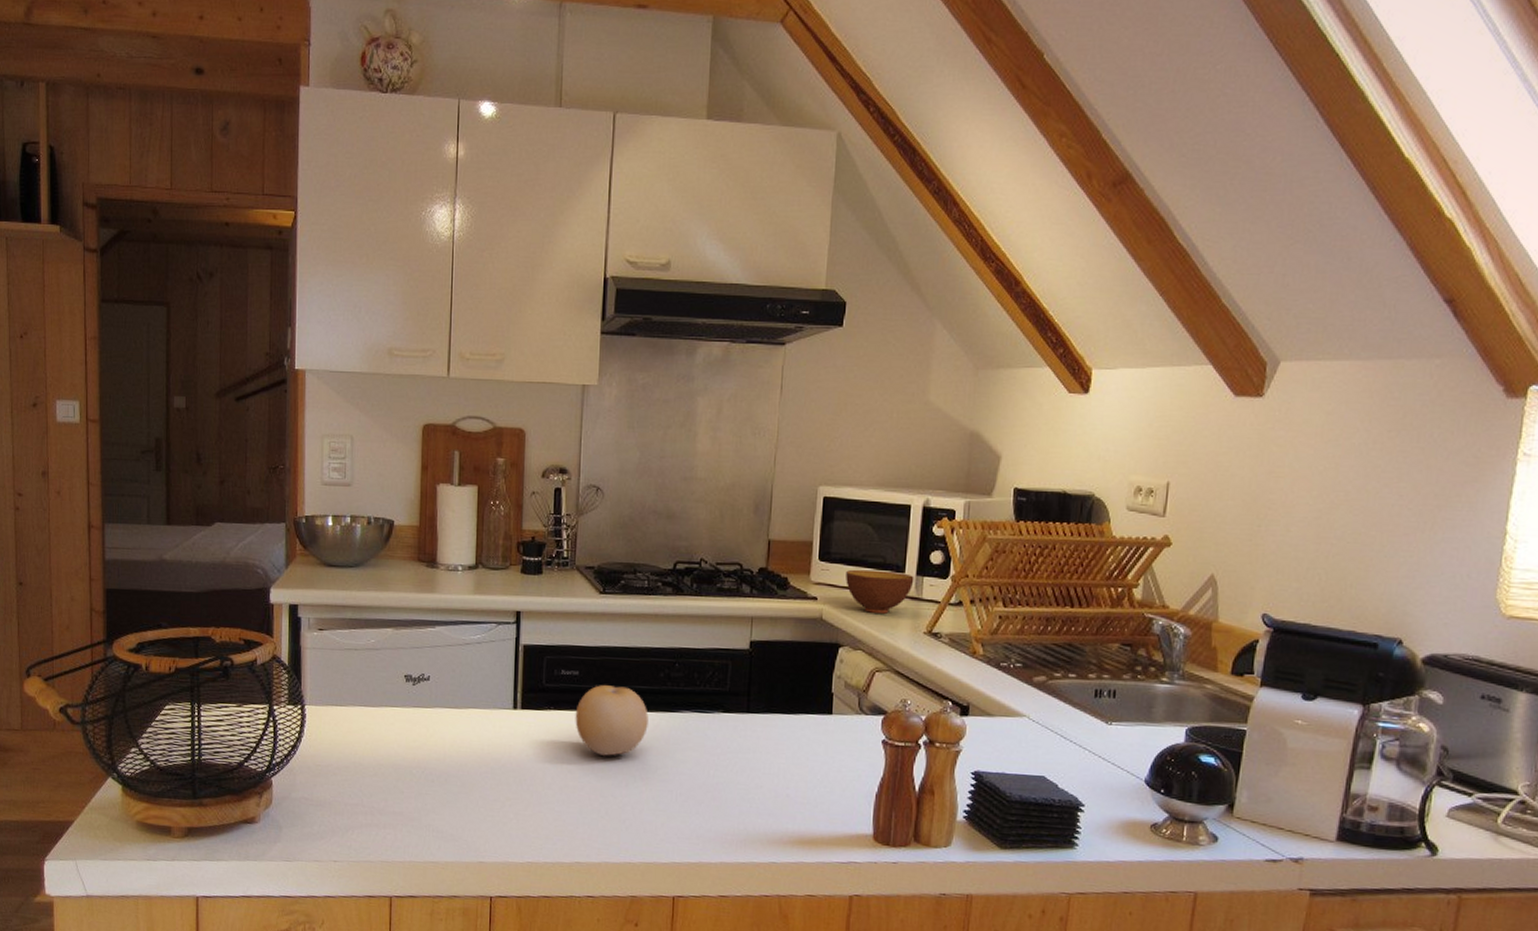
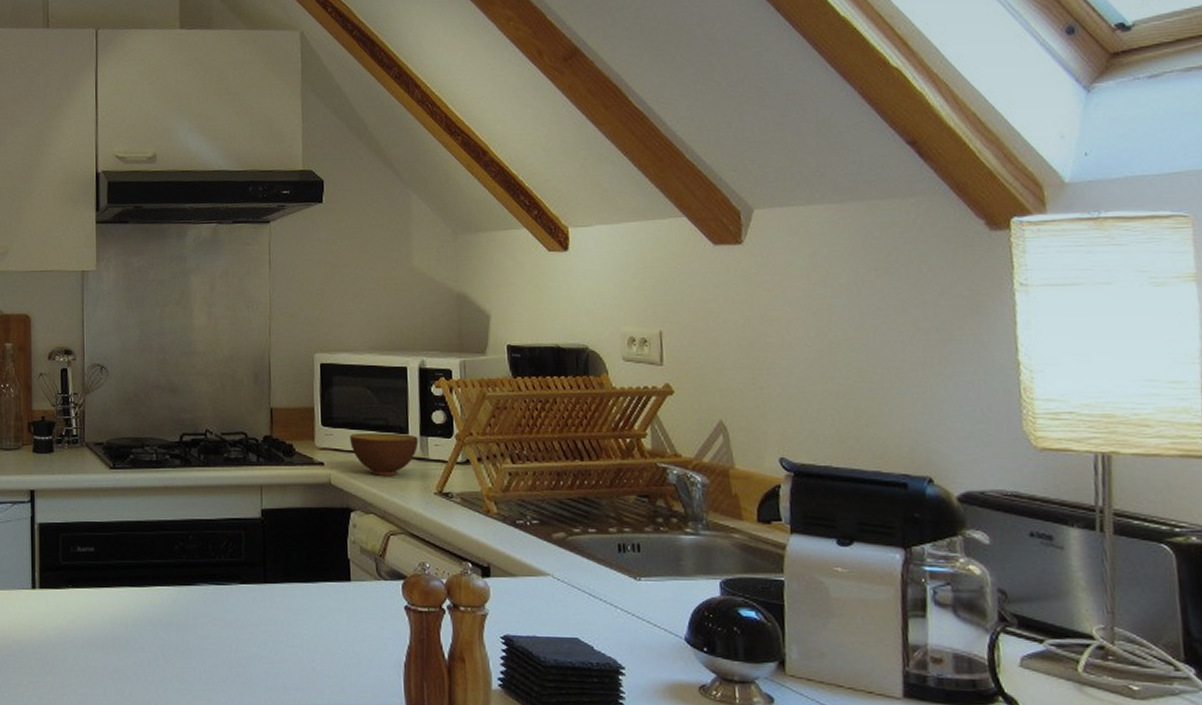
fruit: present [575,685,649,756] -> none [93,561,166,634]

